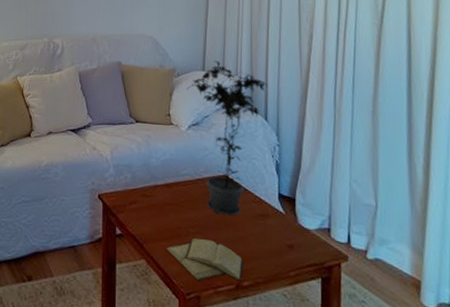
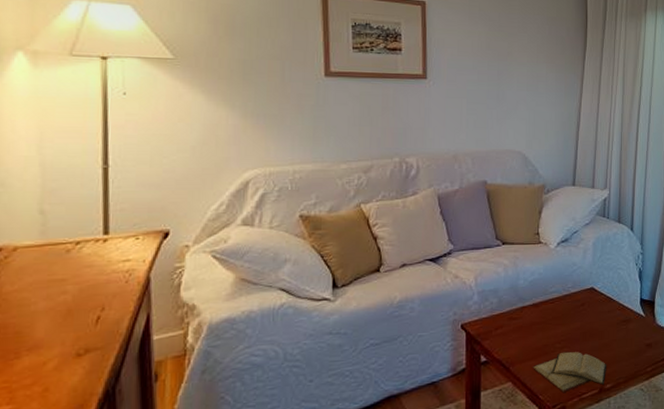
potted plant: present [186,61,268,216] -> none [556,175,635,326]

